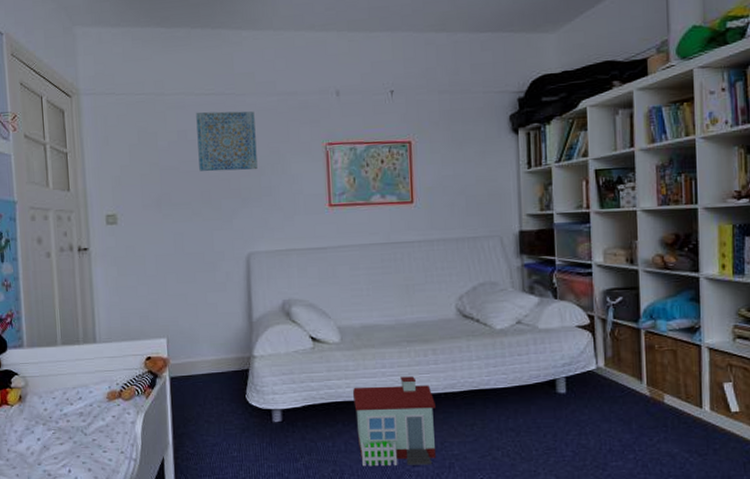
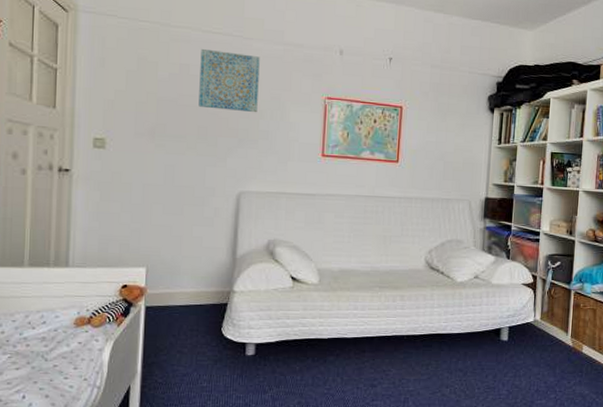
toy house: present [352,376,436,467] -> none [324,319,398,400]

